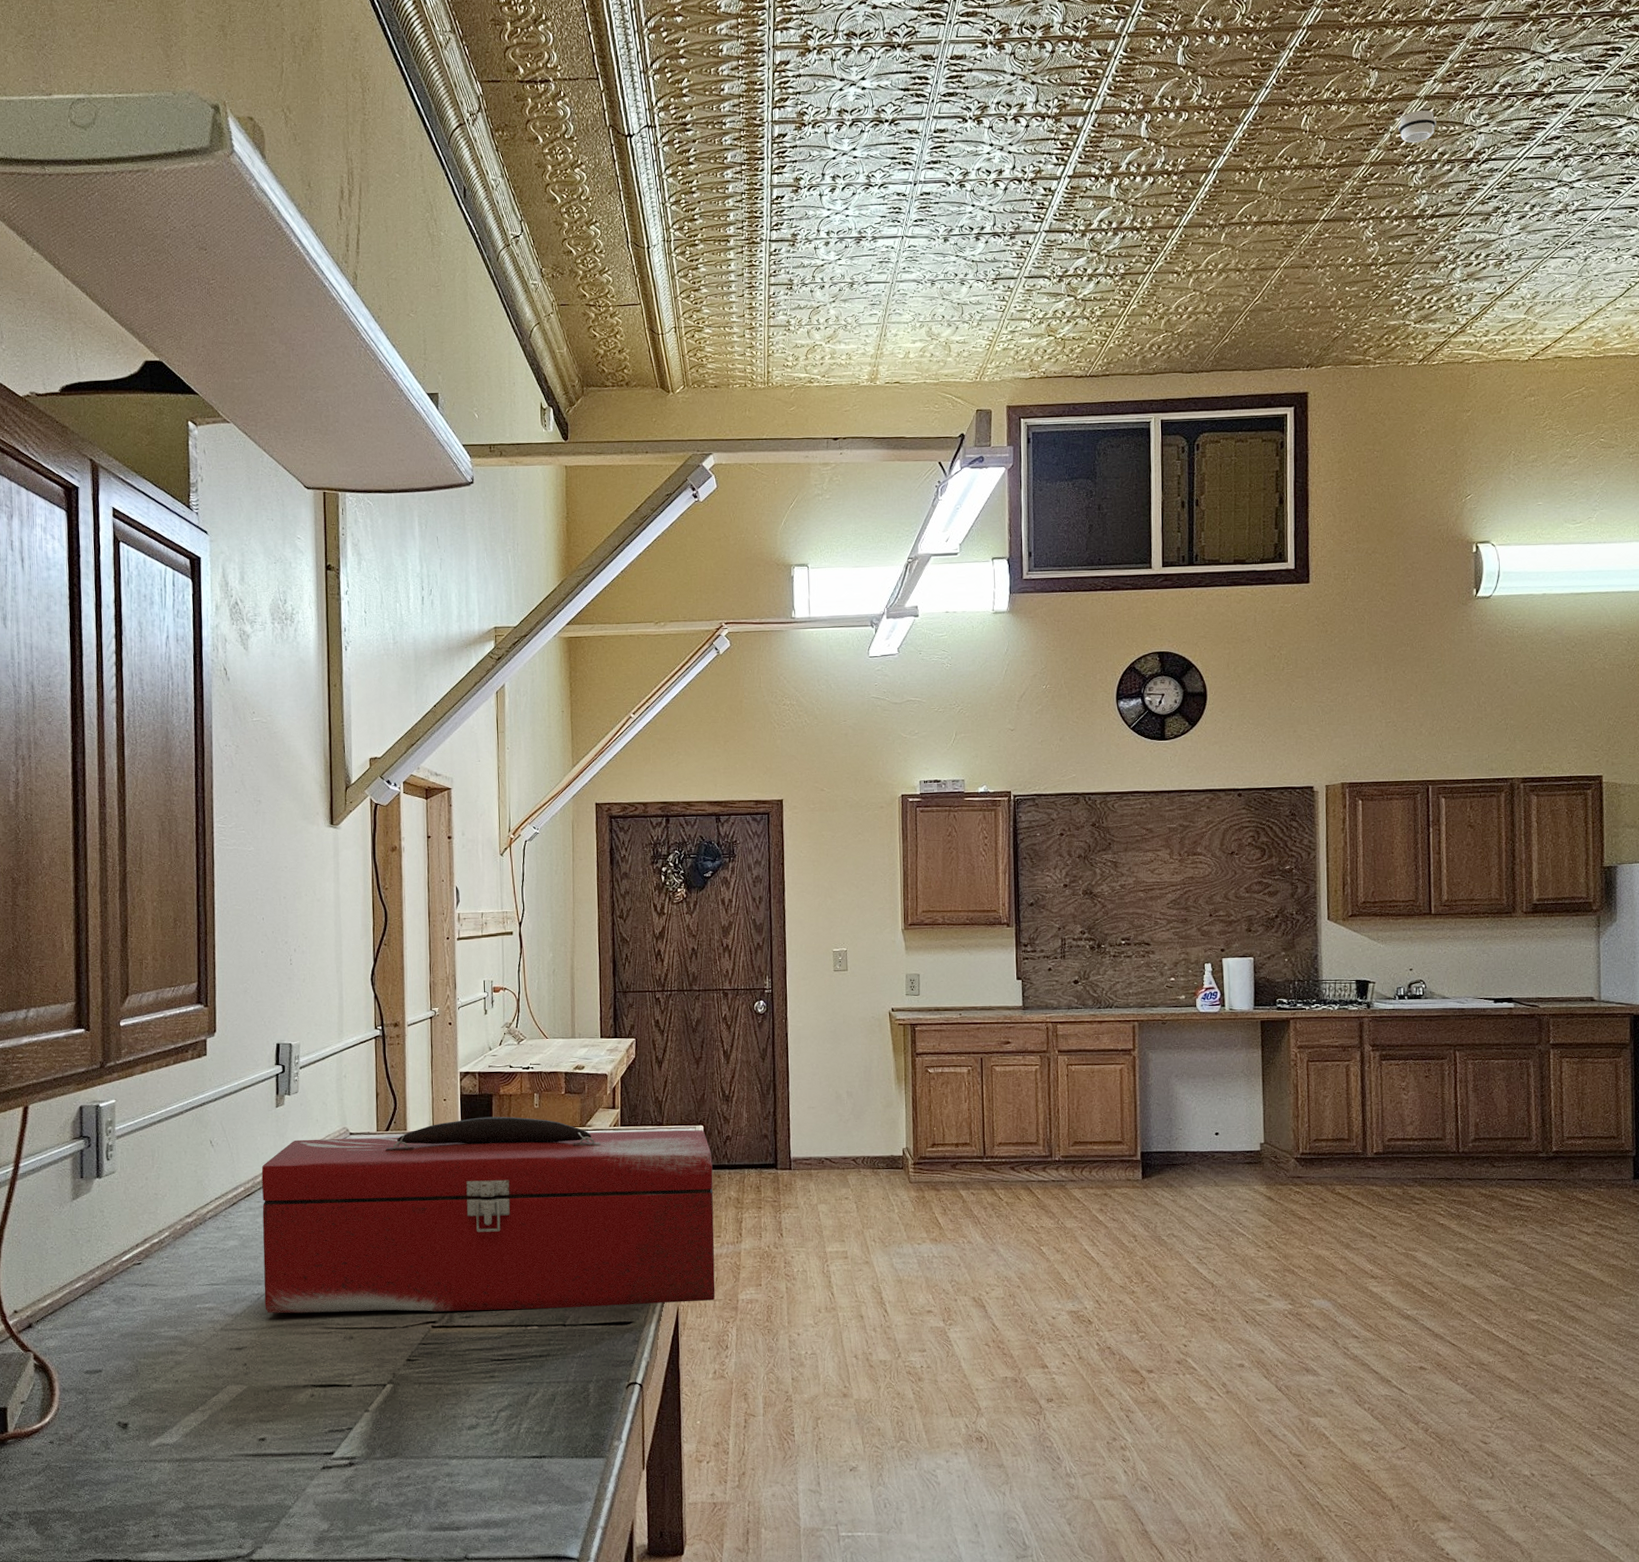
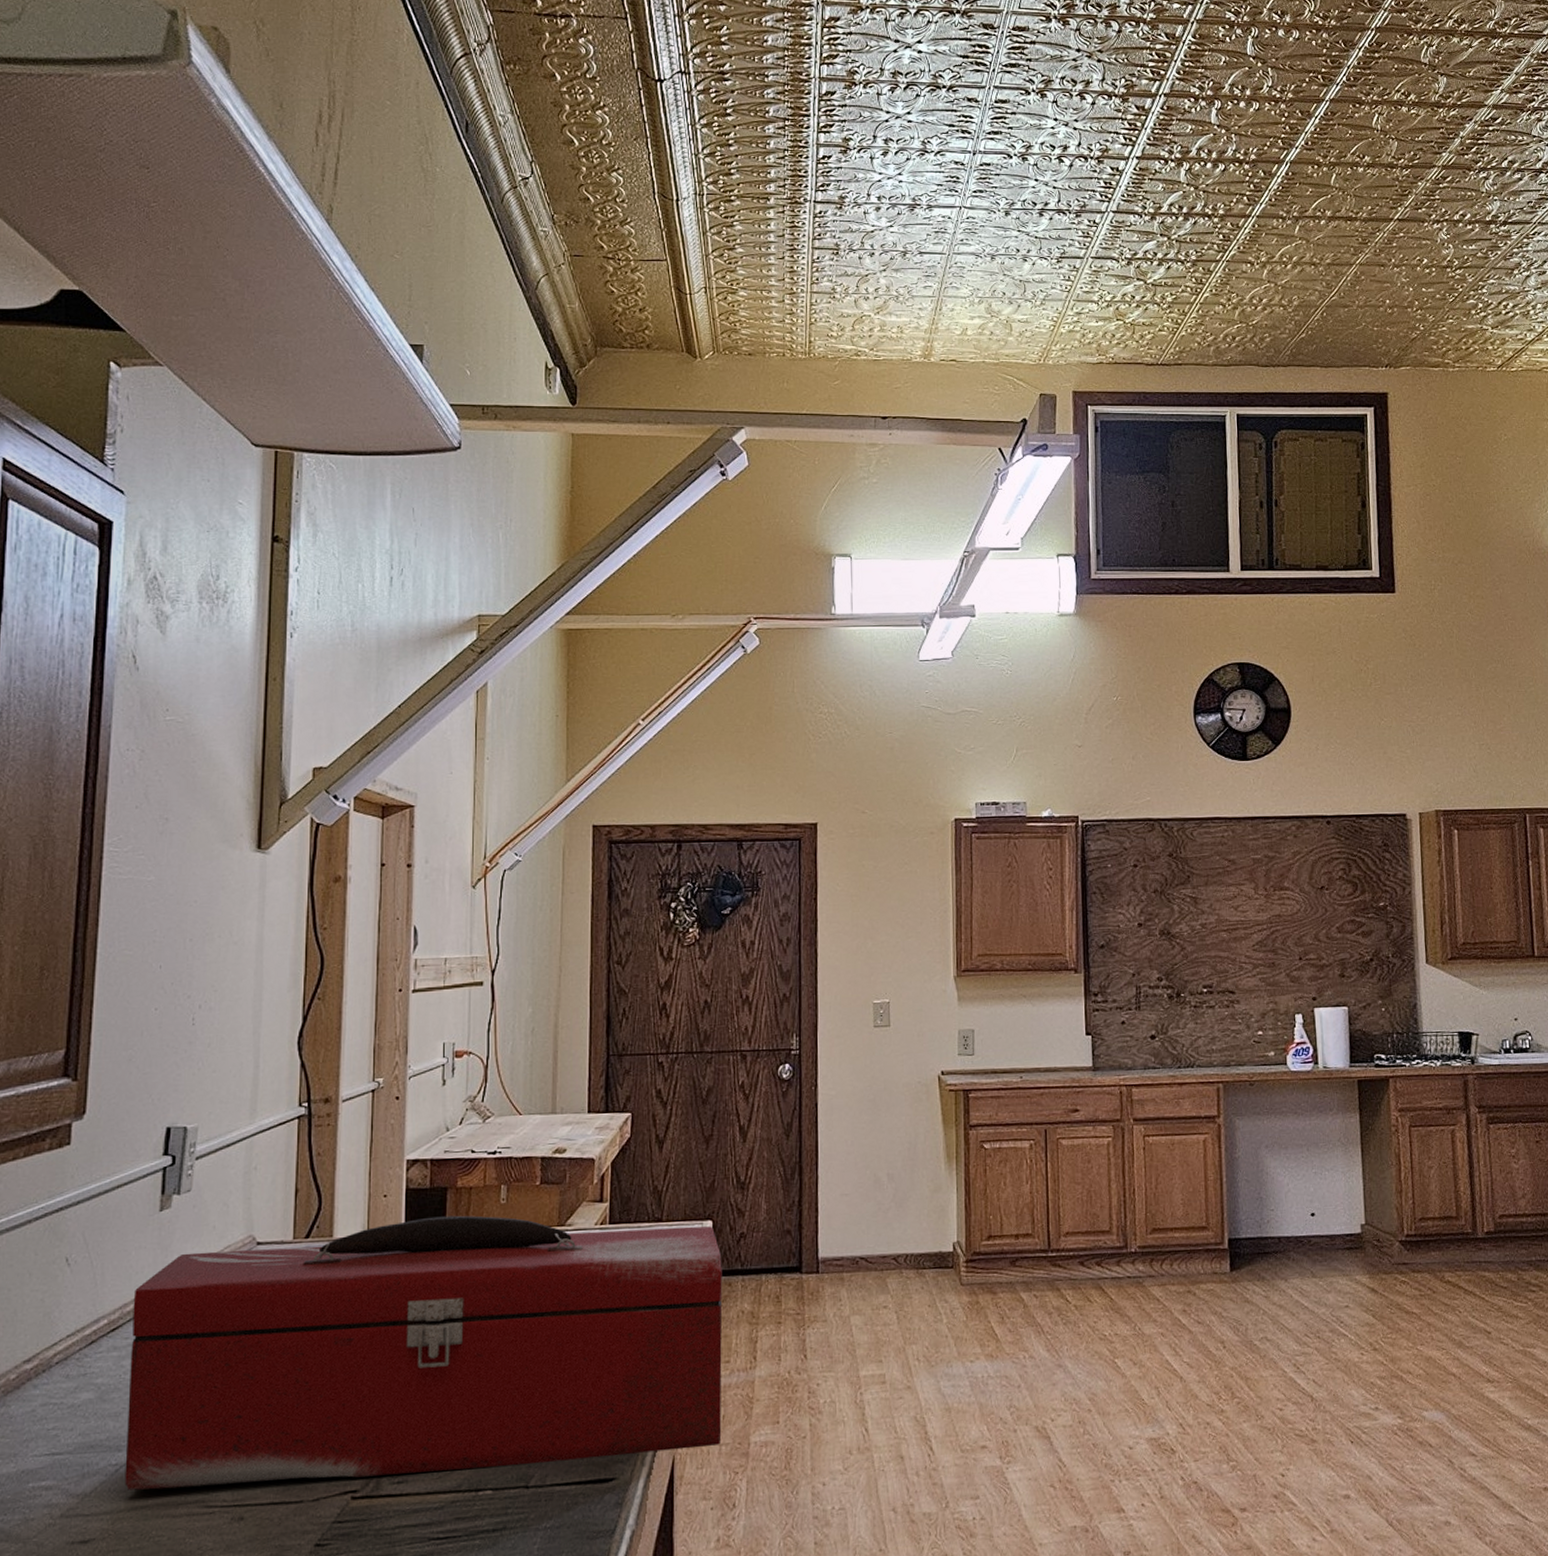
smoke detector: present [1398,110,1437,143] -> none [1468,119,1506,149]

